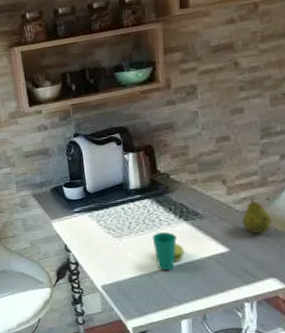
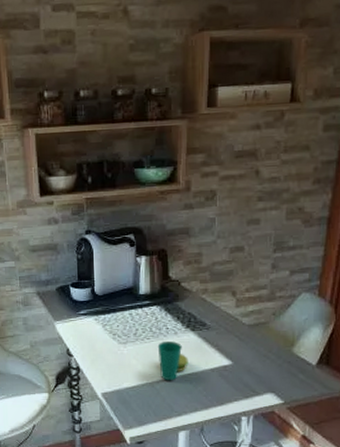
fruit: present [242,198,272,234] -> none [248,312,276,349]

